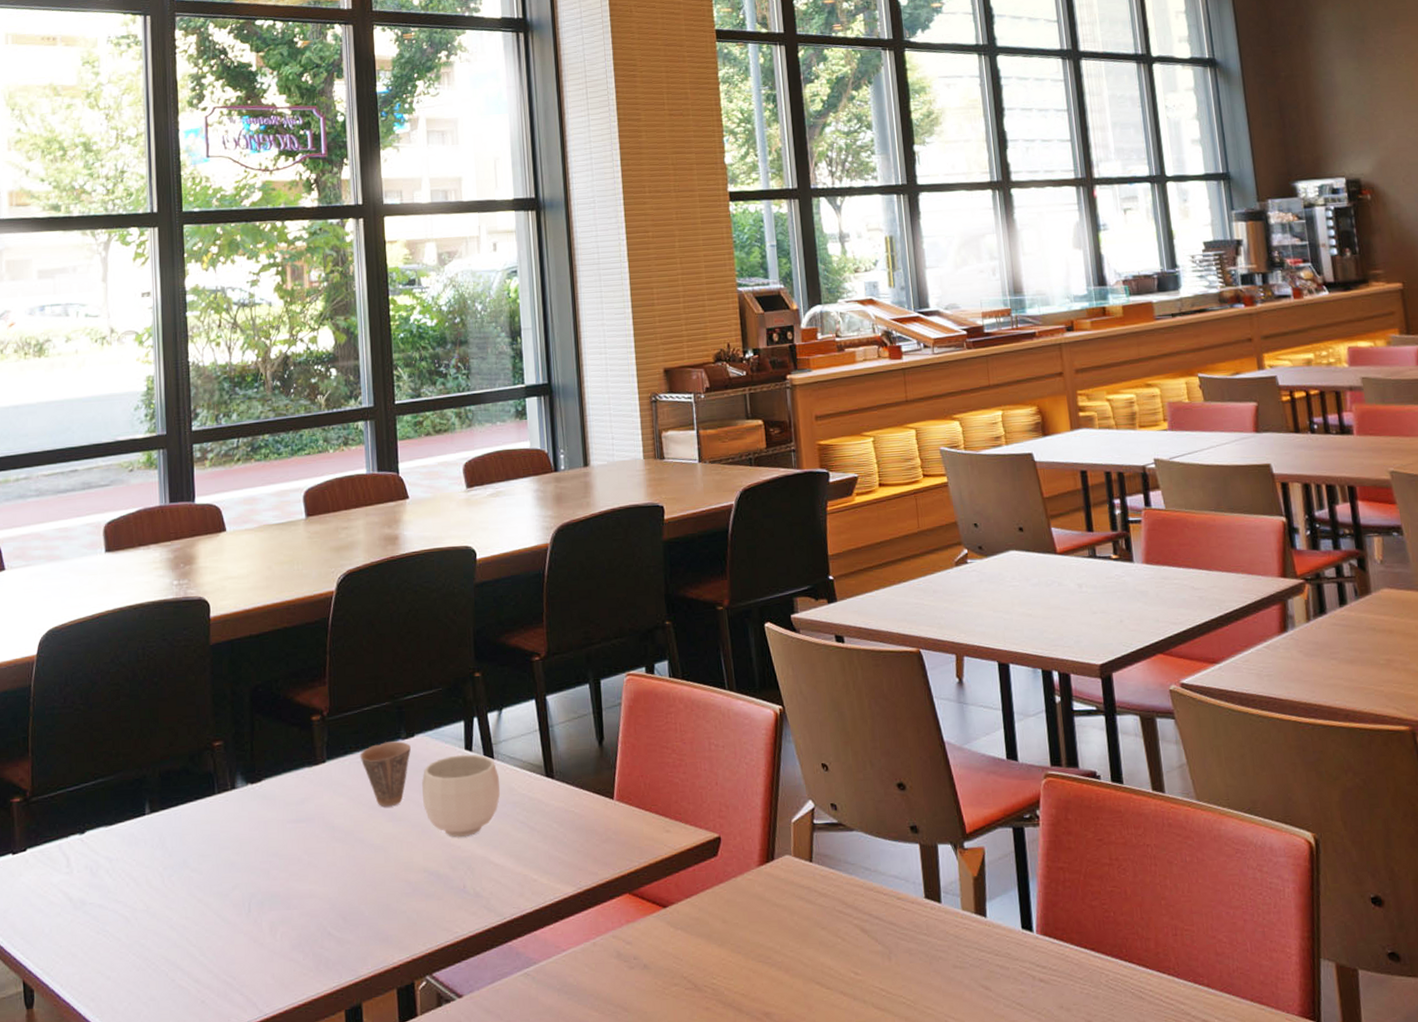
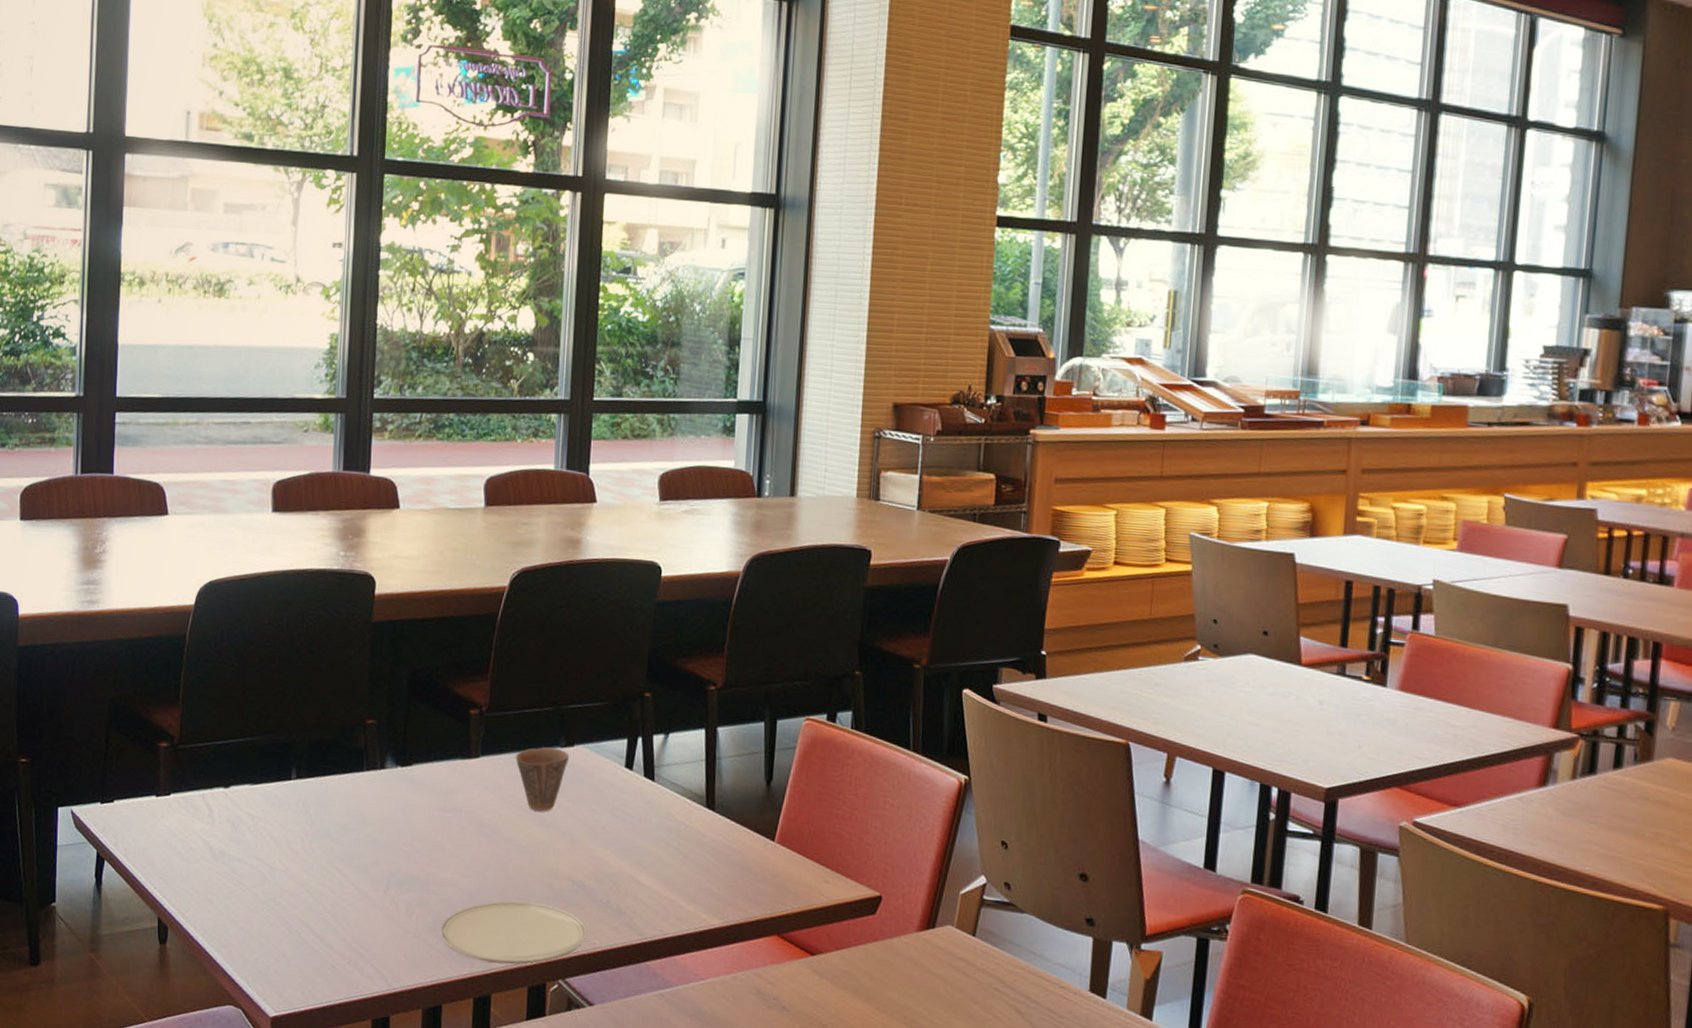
plate: none [304,900,448,970] -> present [439,900,588,965]
cup: present [422,754,501,837] -> none [575,771,658,853]

